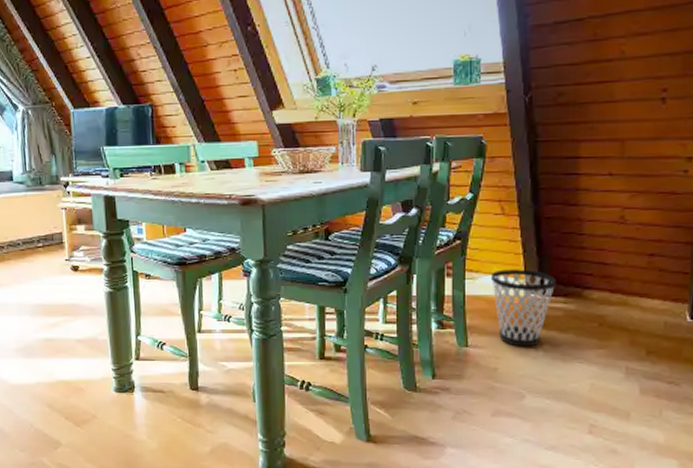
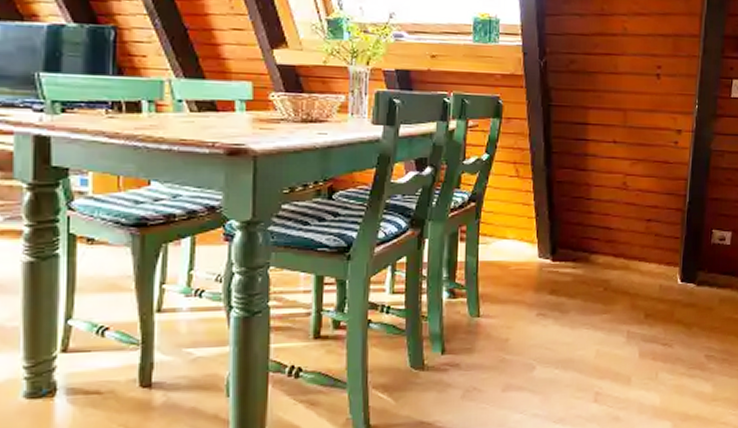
wastebasket: present [490,269,557,347] -> none [504,233,567,315]

